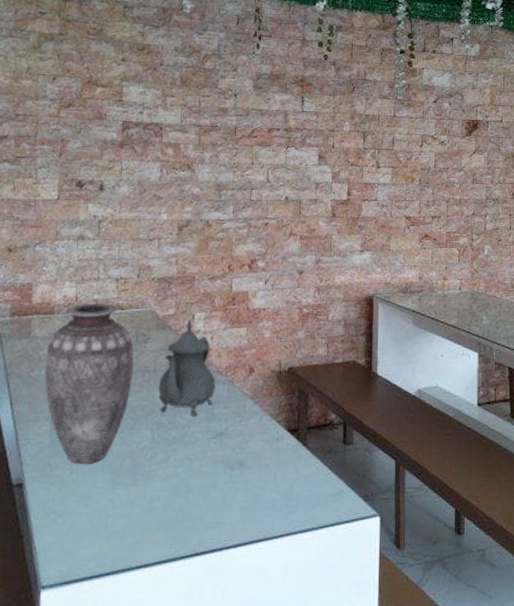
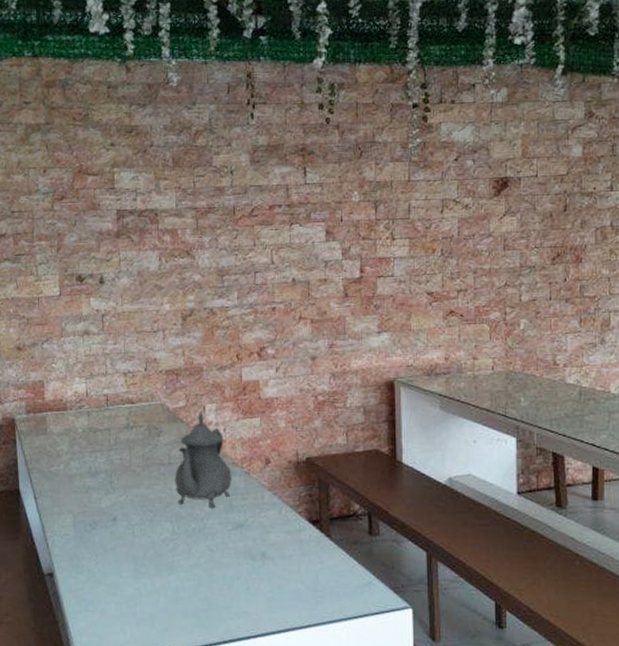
vase: present [45,303,134,465] -> none [63,398,148,556]

